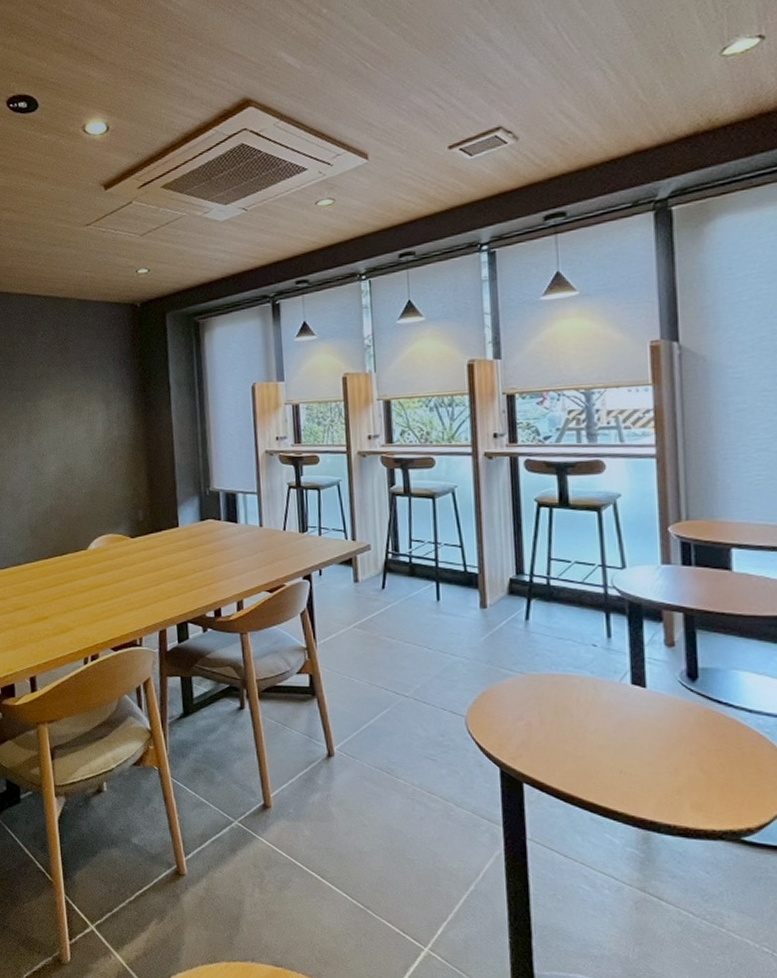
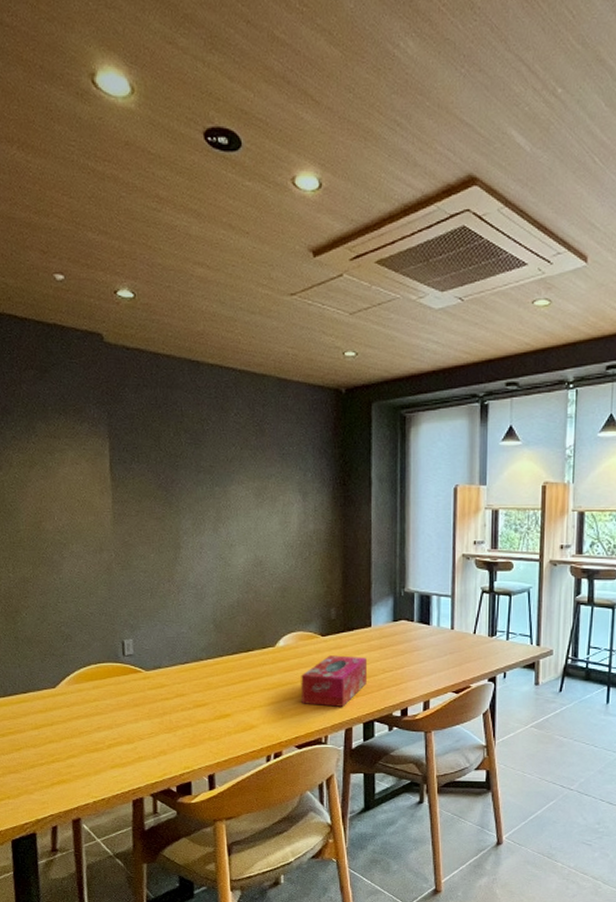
tissue box: none [113,556,178,608] -> present [301,655,368,707]

